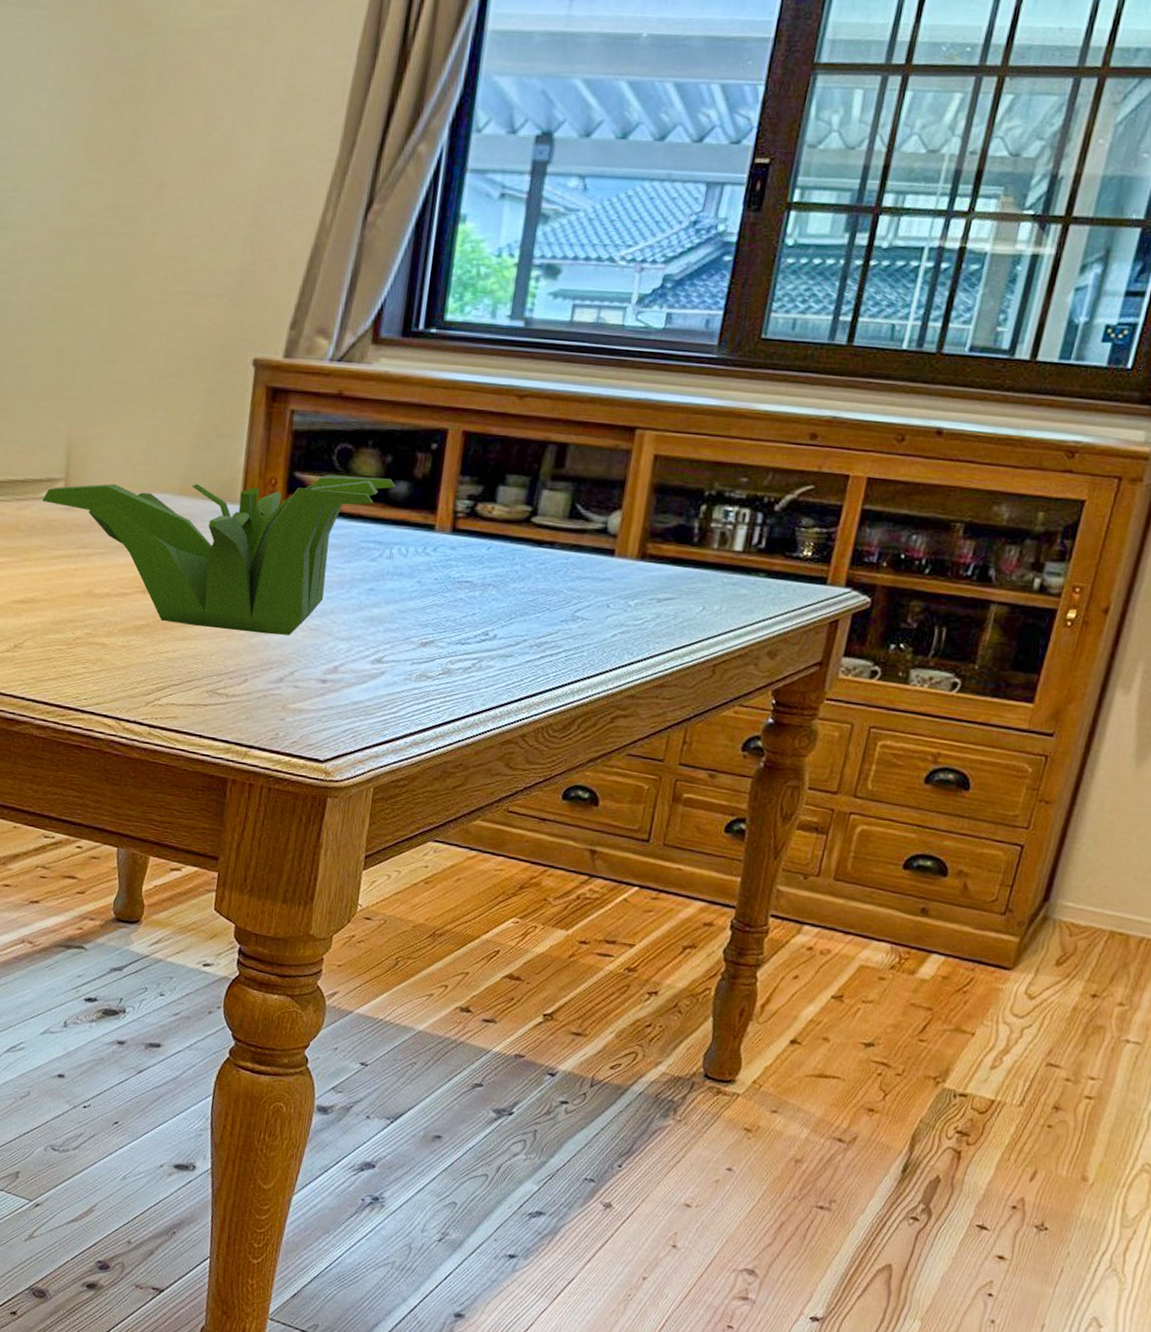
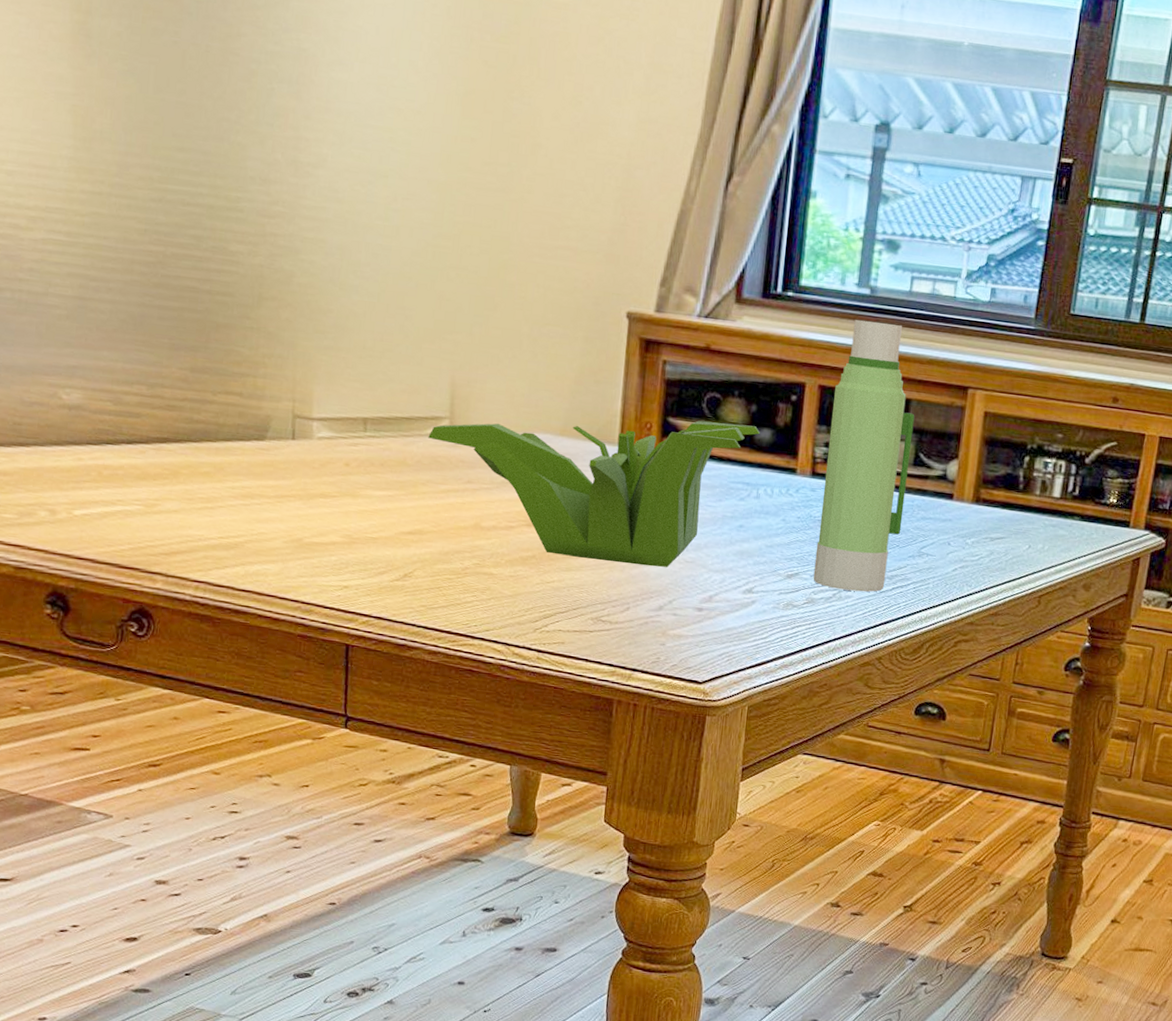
water bottle: none [450,356,572,662] -> present [813,319,915,592]

